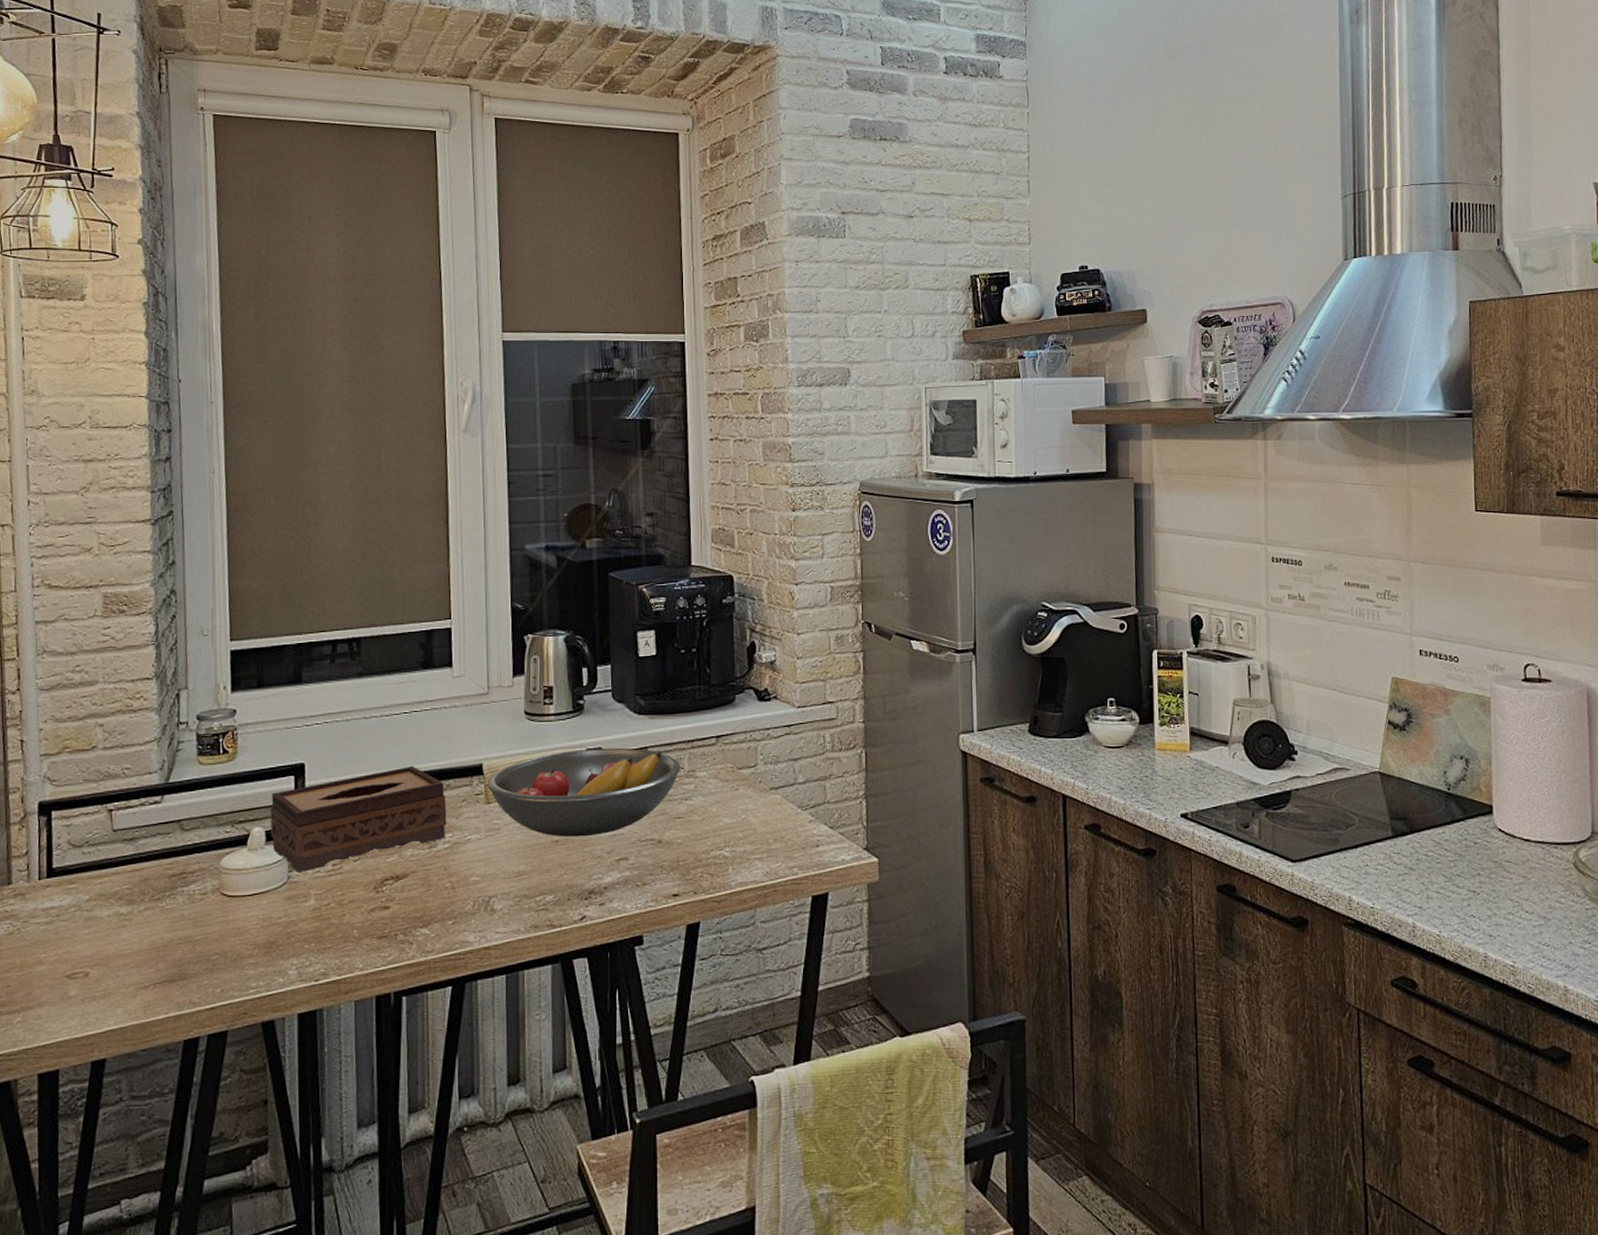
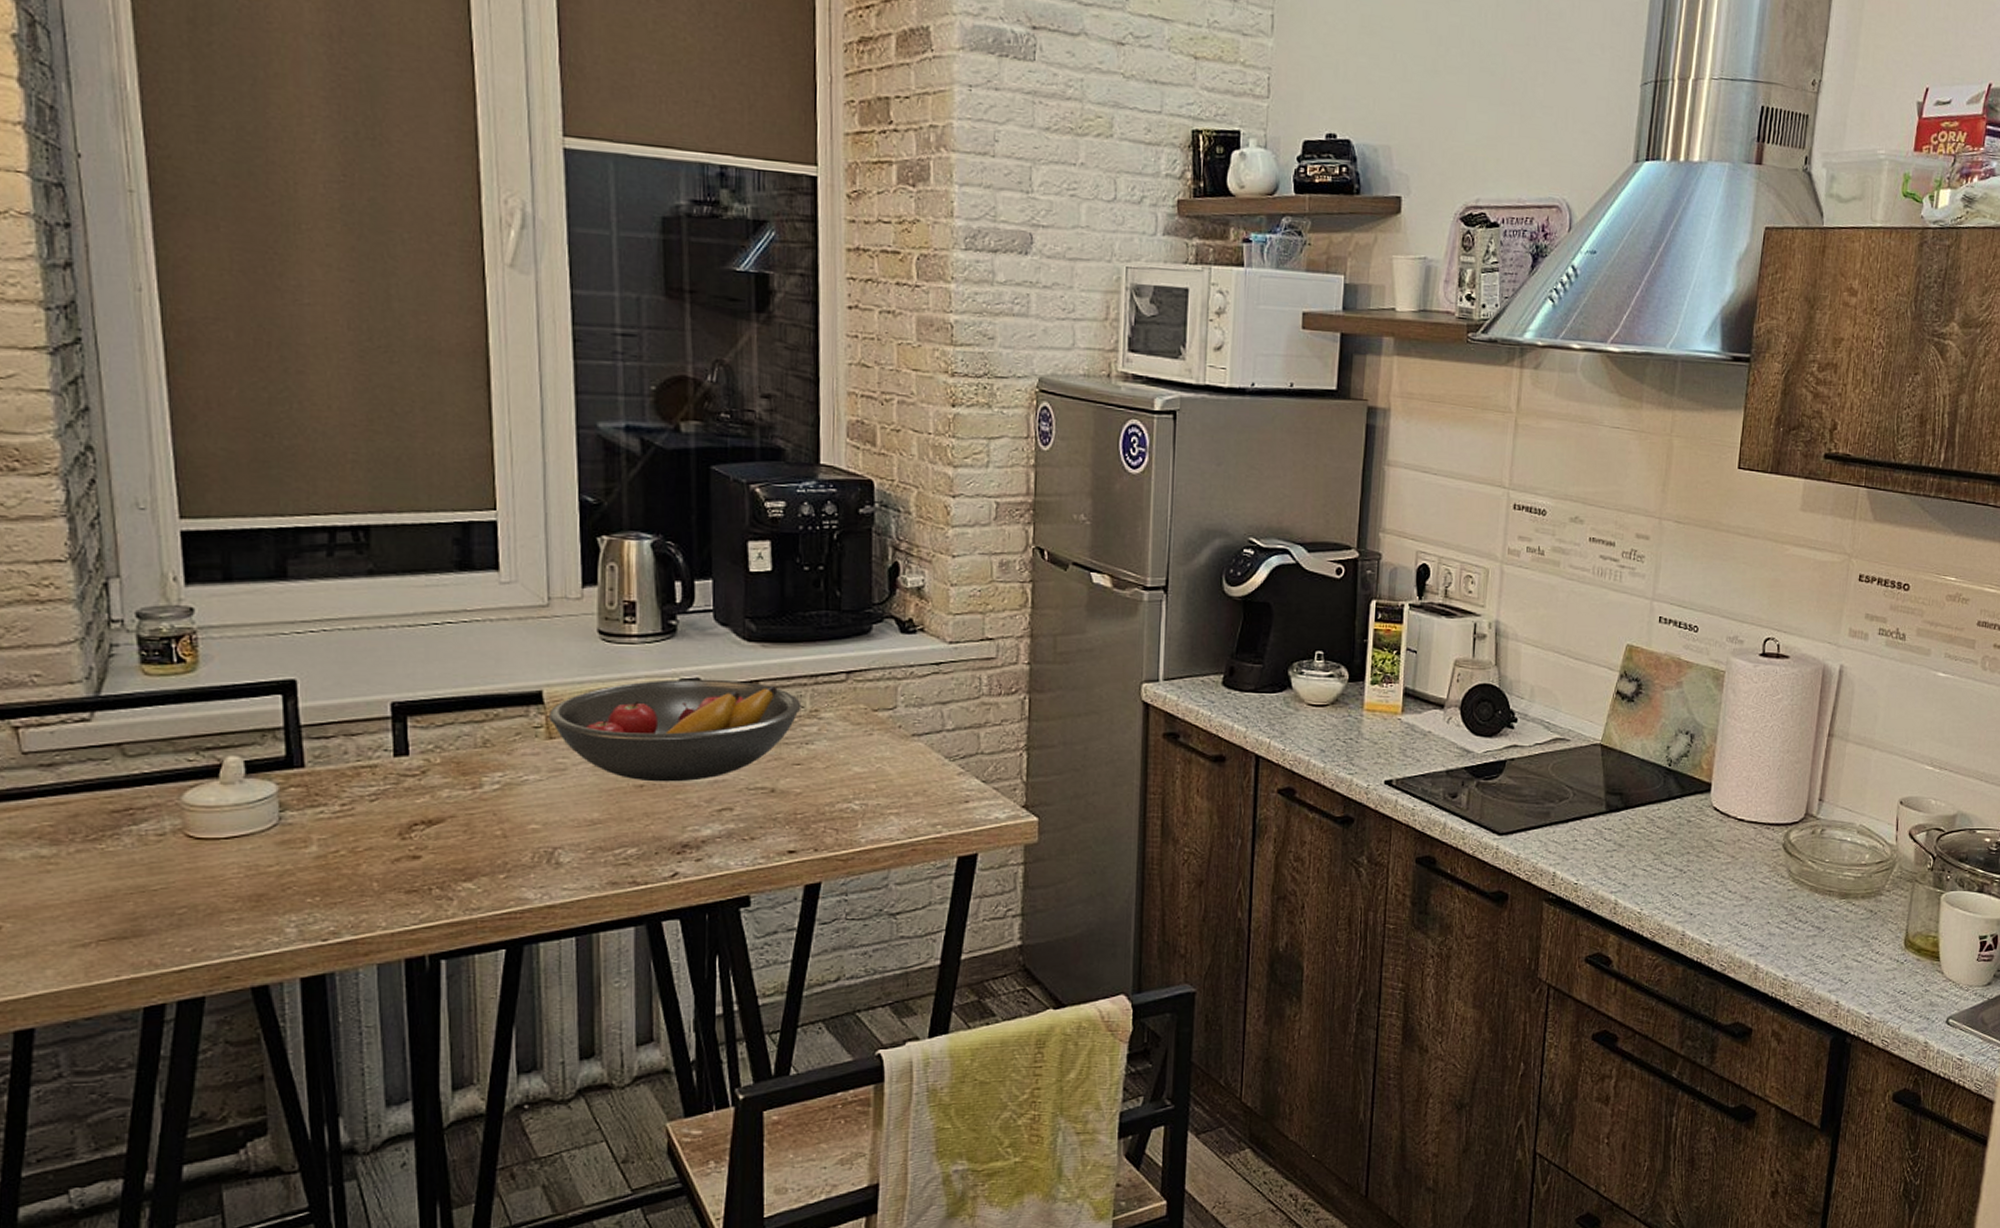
tissue box: present [270,765,447,874] -> none [250,689,495,814]

